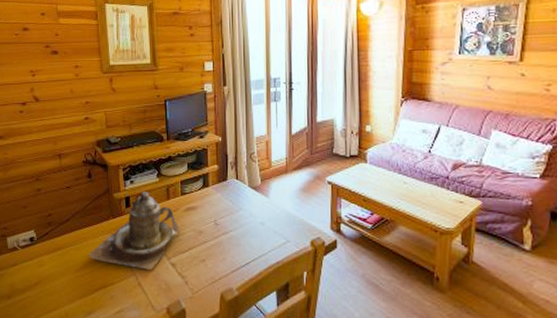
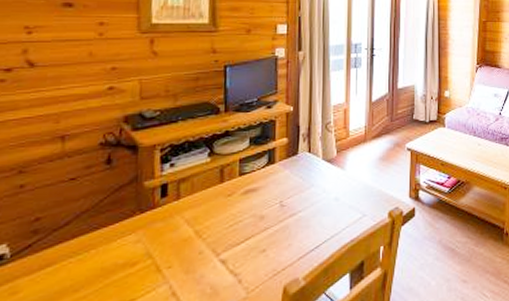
teapot: present [88,192,180,270] -> none [97,175,235,274]

